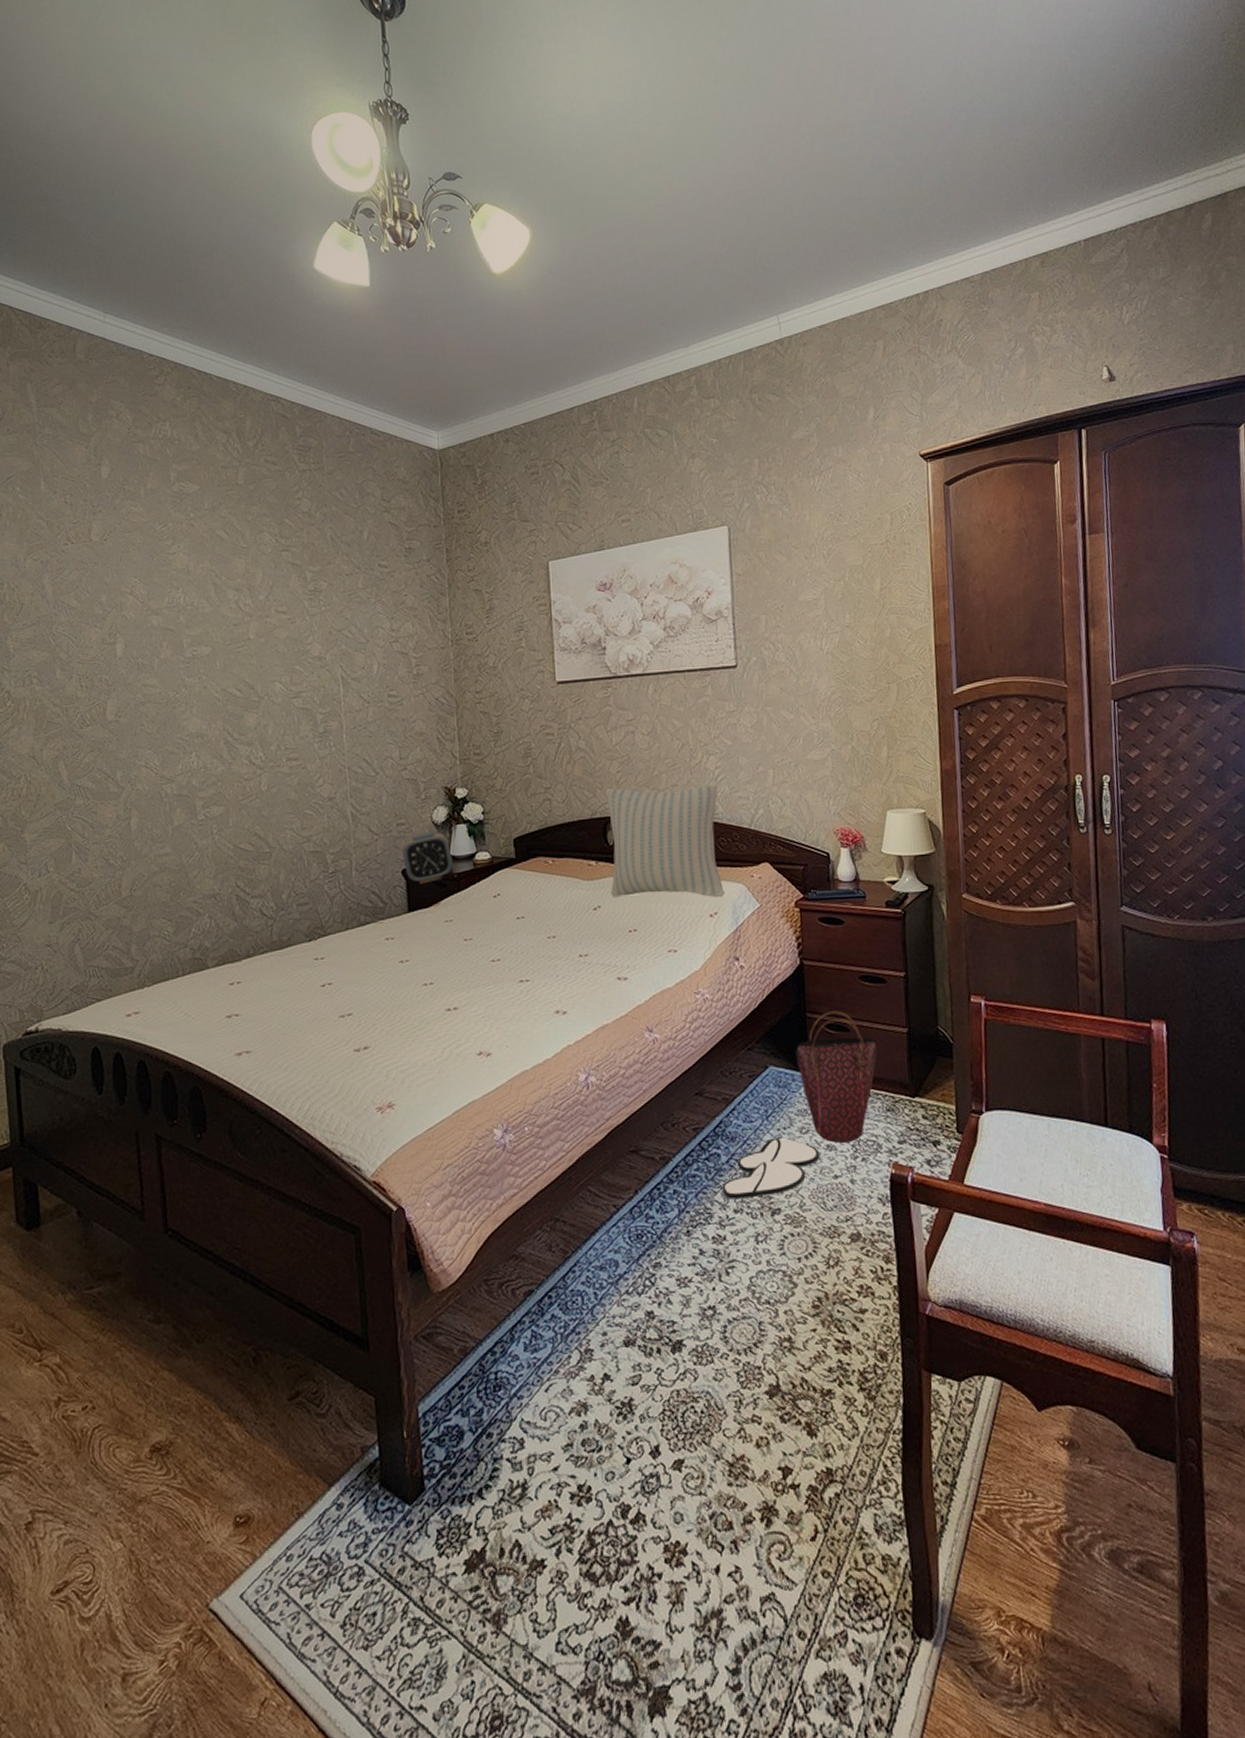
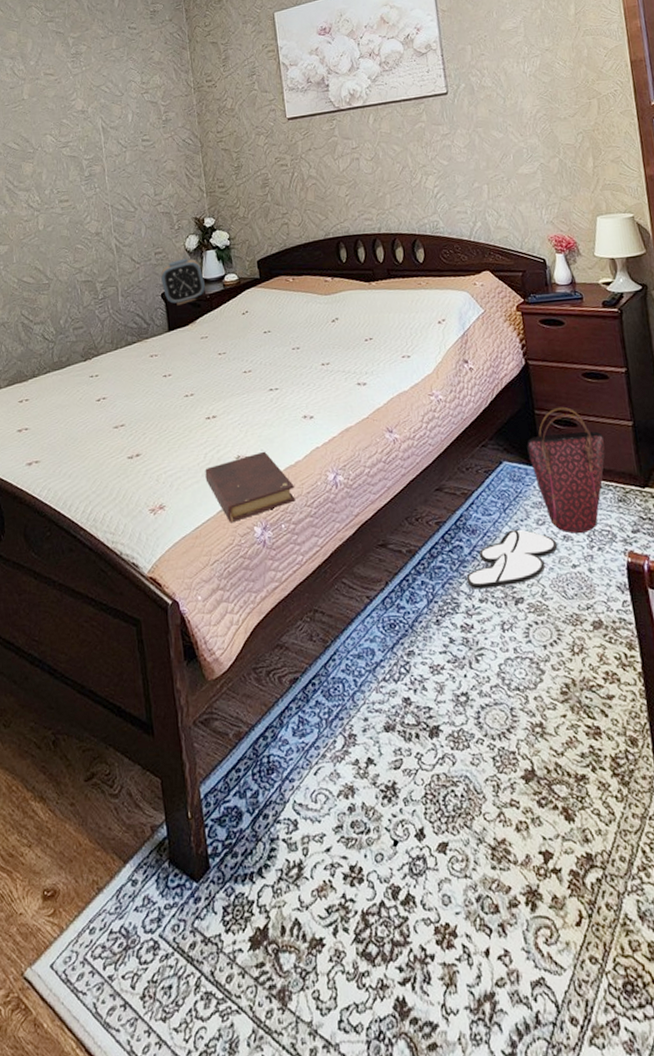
book: none [442,1047,542,1125] -> present [205,451,296,523]
pillow: present [605,784,725,898] -> none [336,202,450,309]

